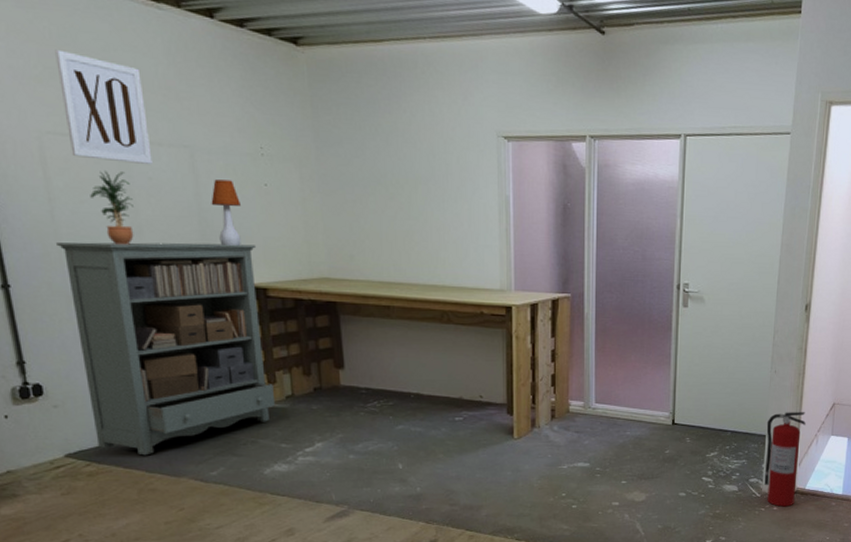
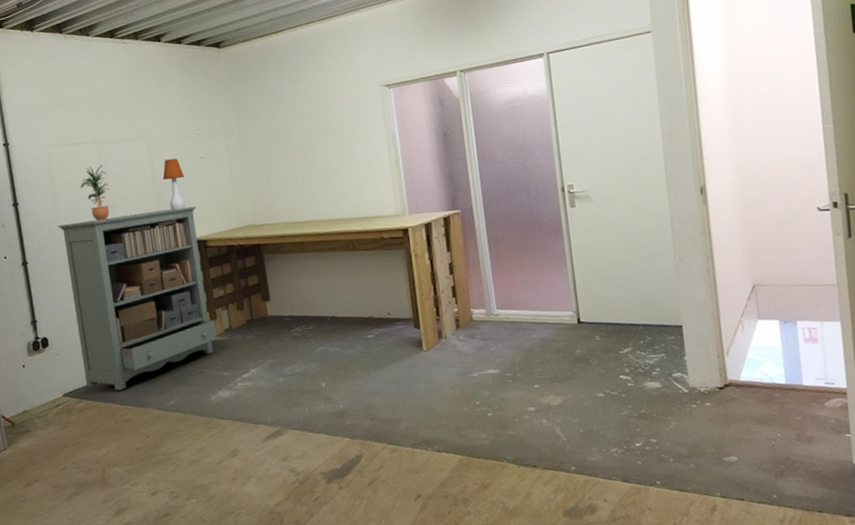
wall art: present [55,49,153,164] -> none [58,86,122,160]
fire extinguisher: present [765,412,806,507] -> none [680,297,730,402]

